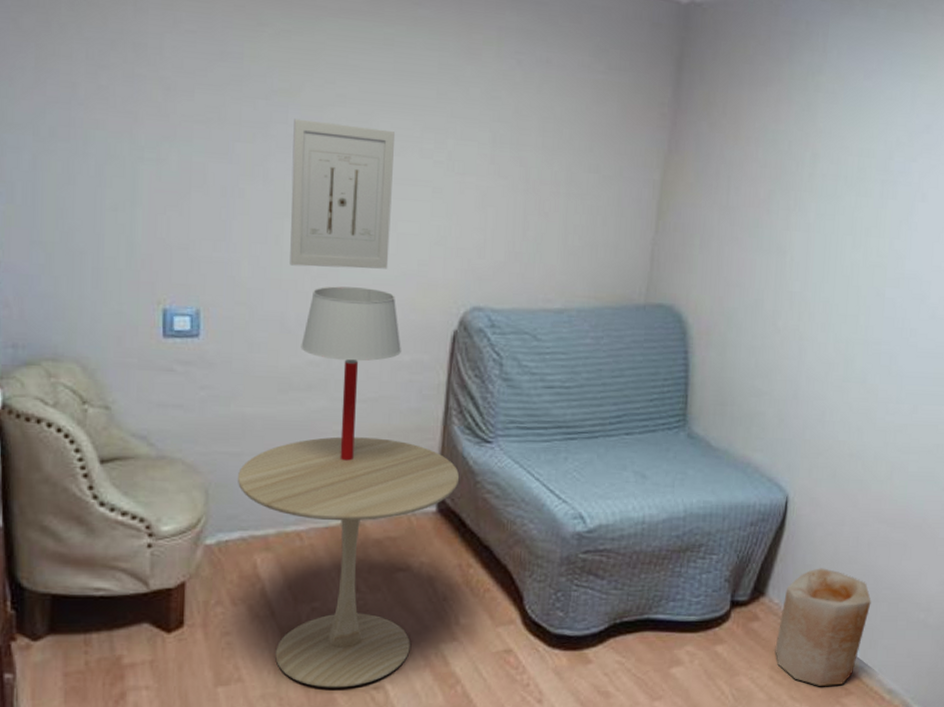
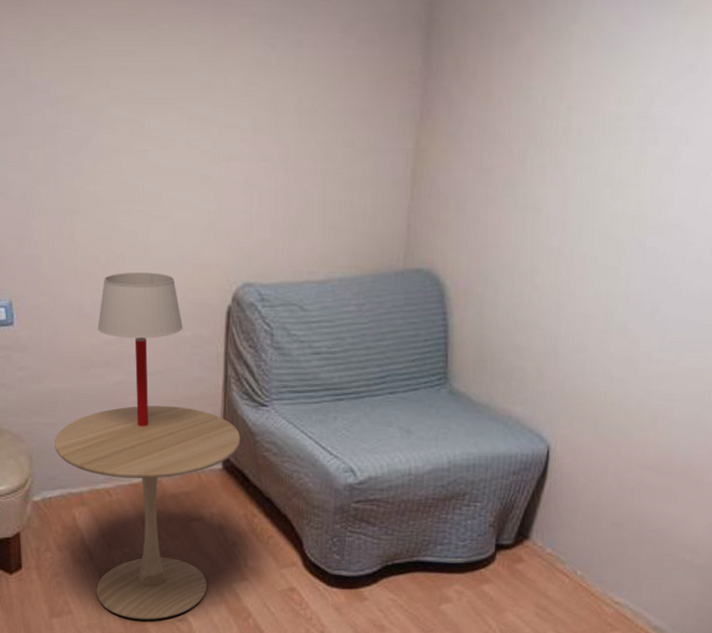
wall art: present [290,118,394,269] -> none [76,123,167,257]
vase: present [775,568,871,686] -> none [540,513,636,622]

